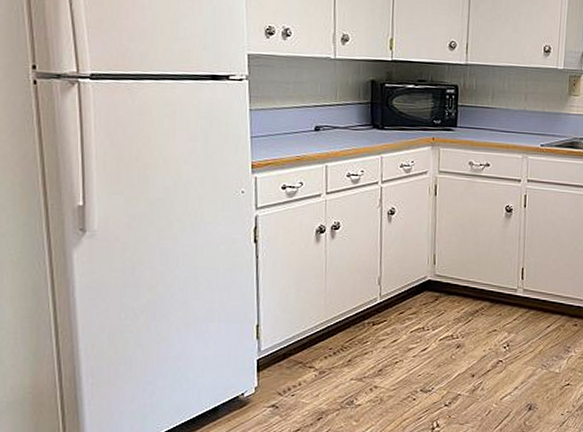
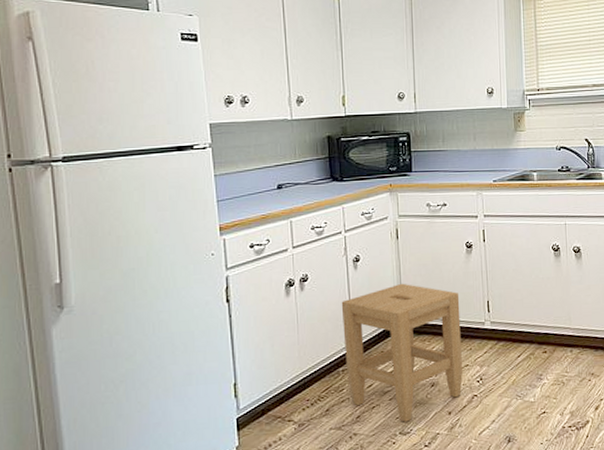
stool: none [371,241,494,380] -> present [341,283,463,422]

